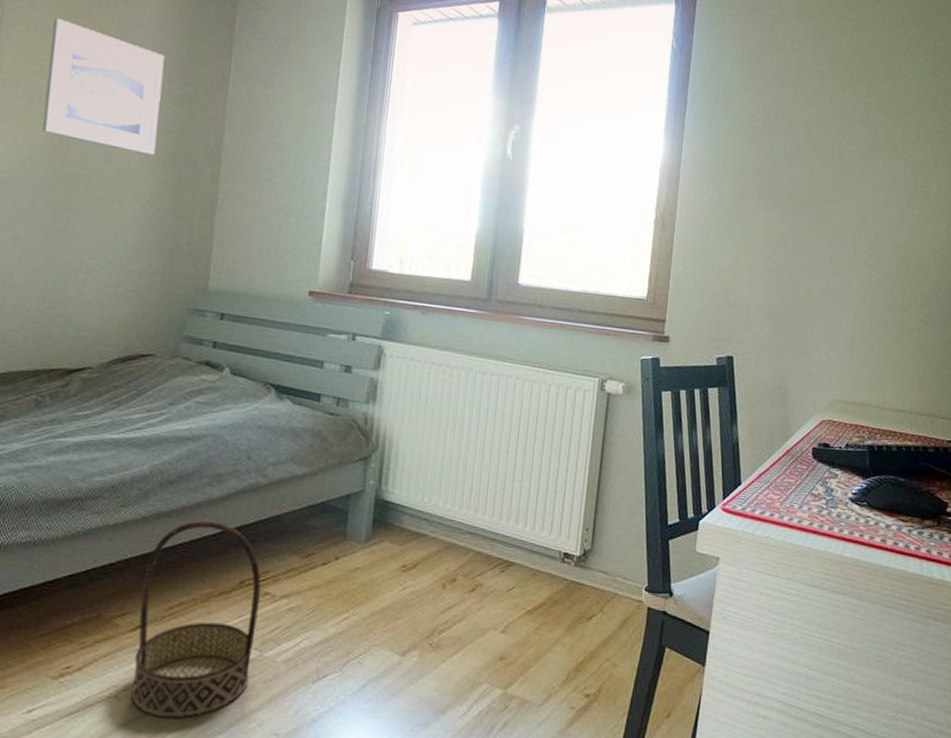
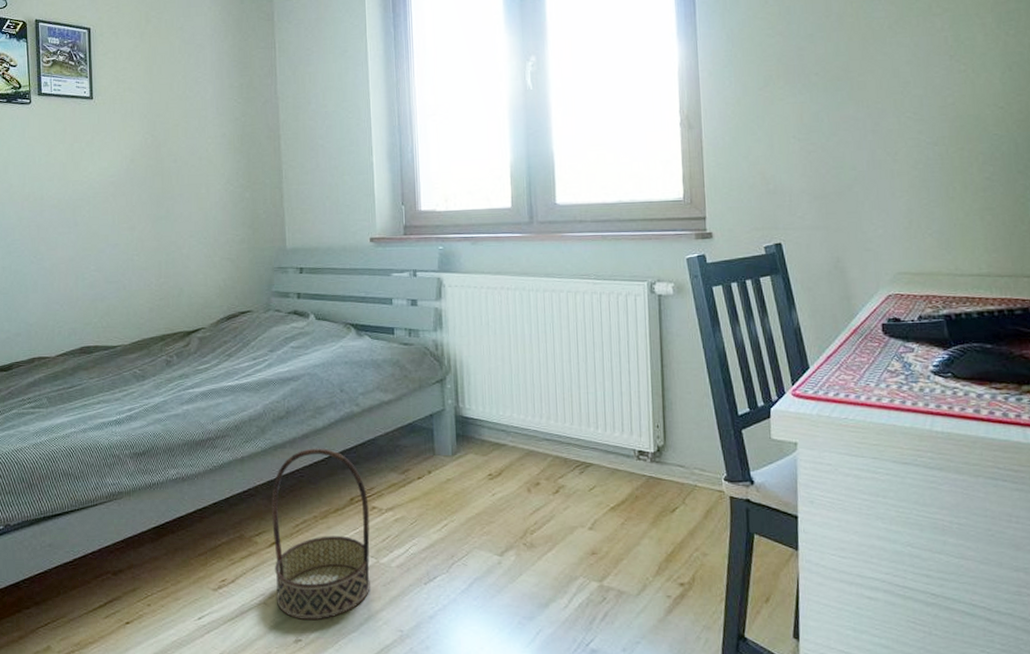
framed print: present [42,18,165,155] -> none [133,41,226,142]

